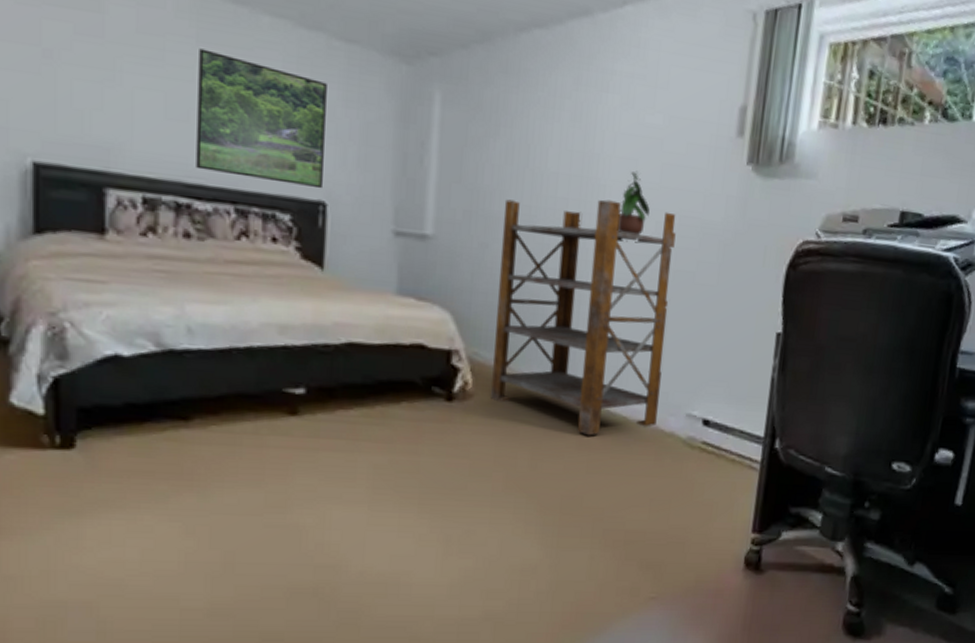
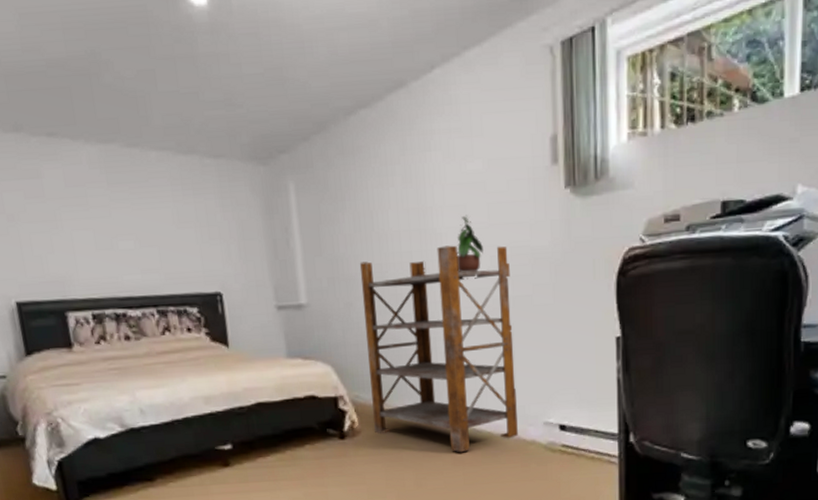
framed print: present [196,48,327,189] -> none [110,189,217,285]

